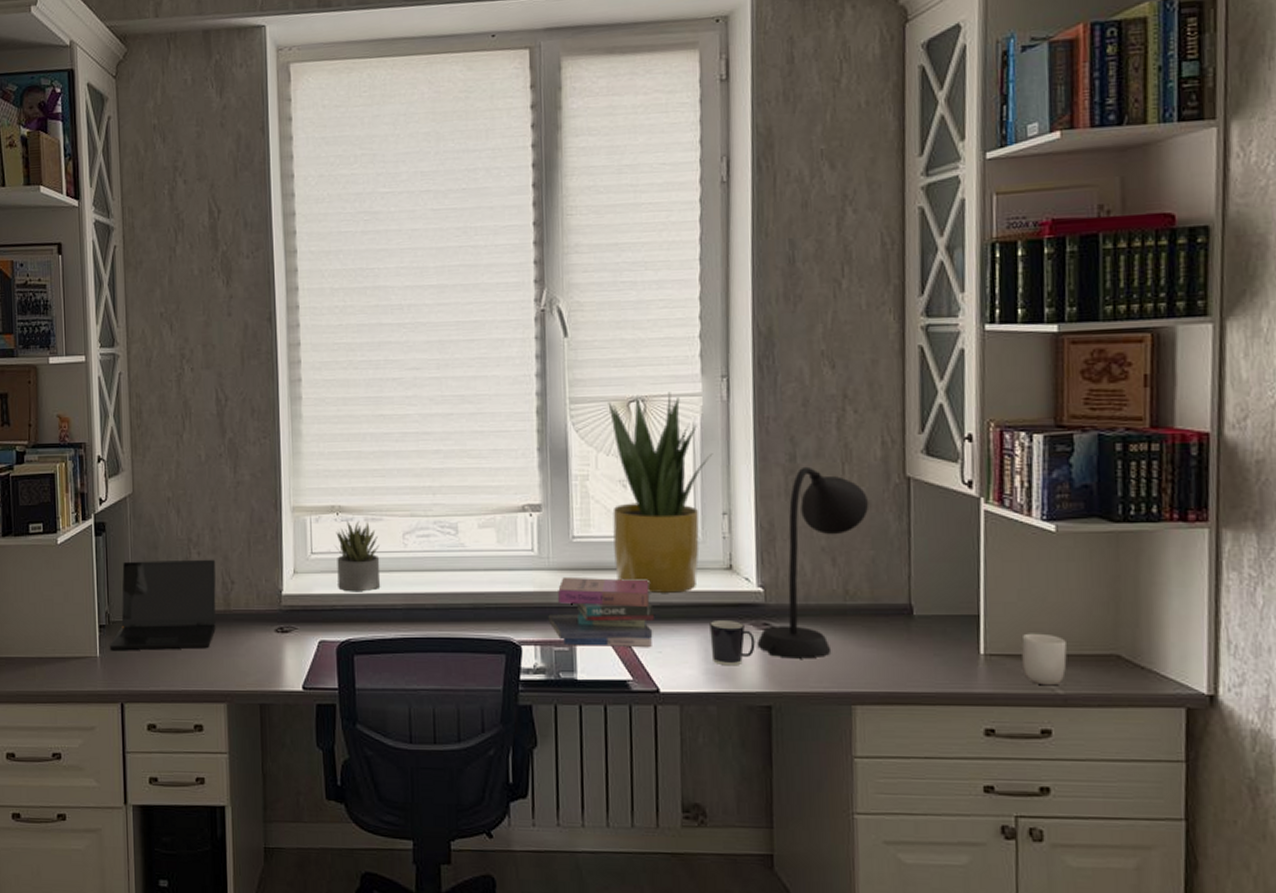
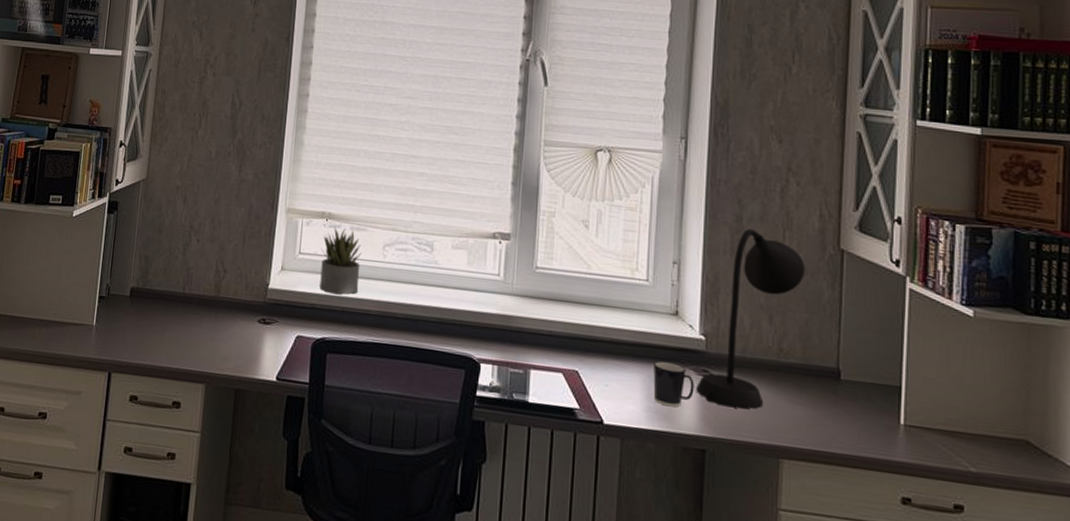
laptop: present [110,559,217,651] -> none [106,240,213,330]
books: present [548,576,654,647] -> none [507,303,604,379]
planter: present [608,391,713,593] -> none [572,146,668,331]
cup: present [1021,633,1067,686] -> none [939,409,980,464]

